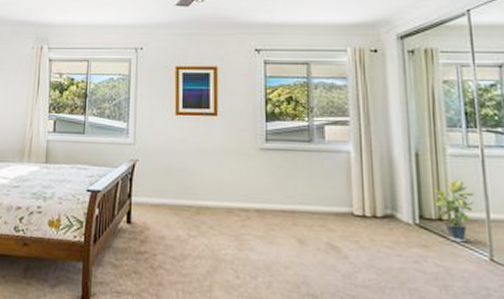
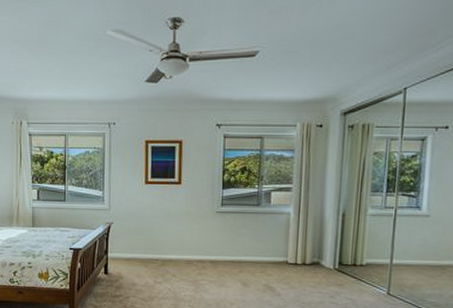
potted plant: present [432,178,475,243] -> none [350,233,384,282]

